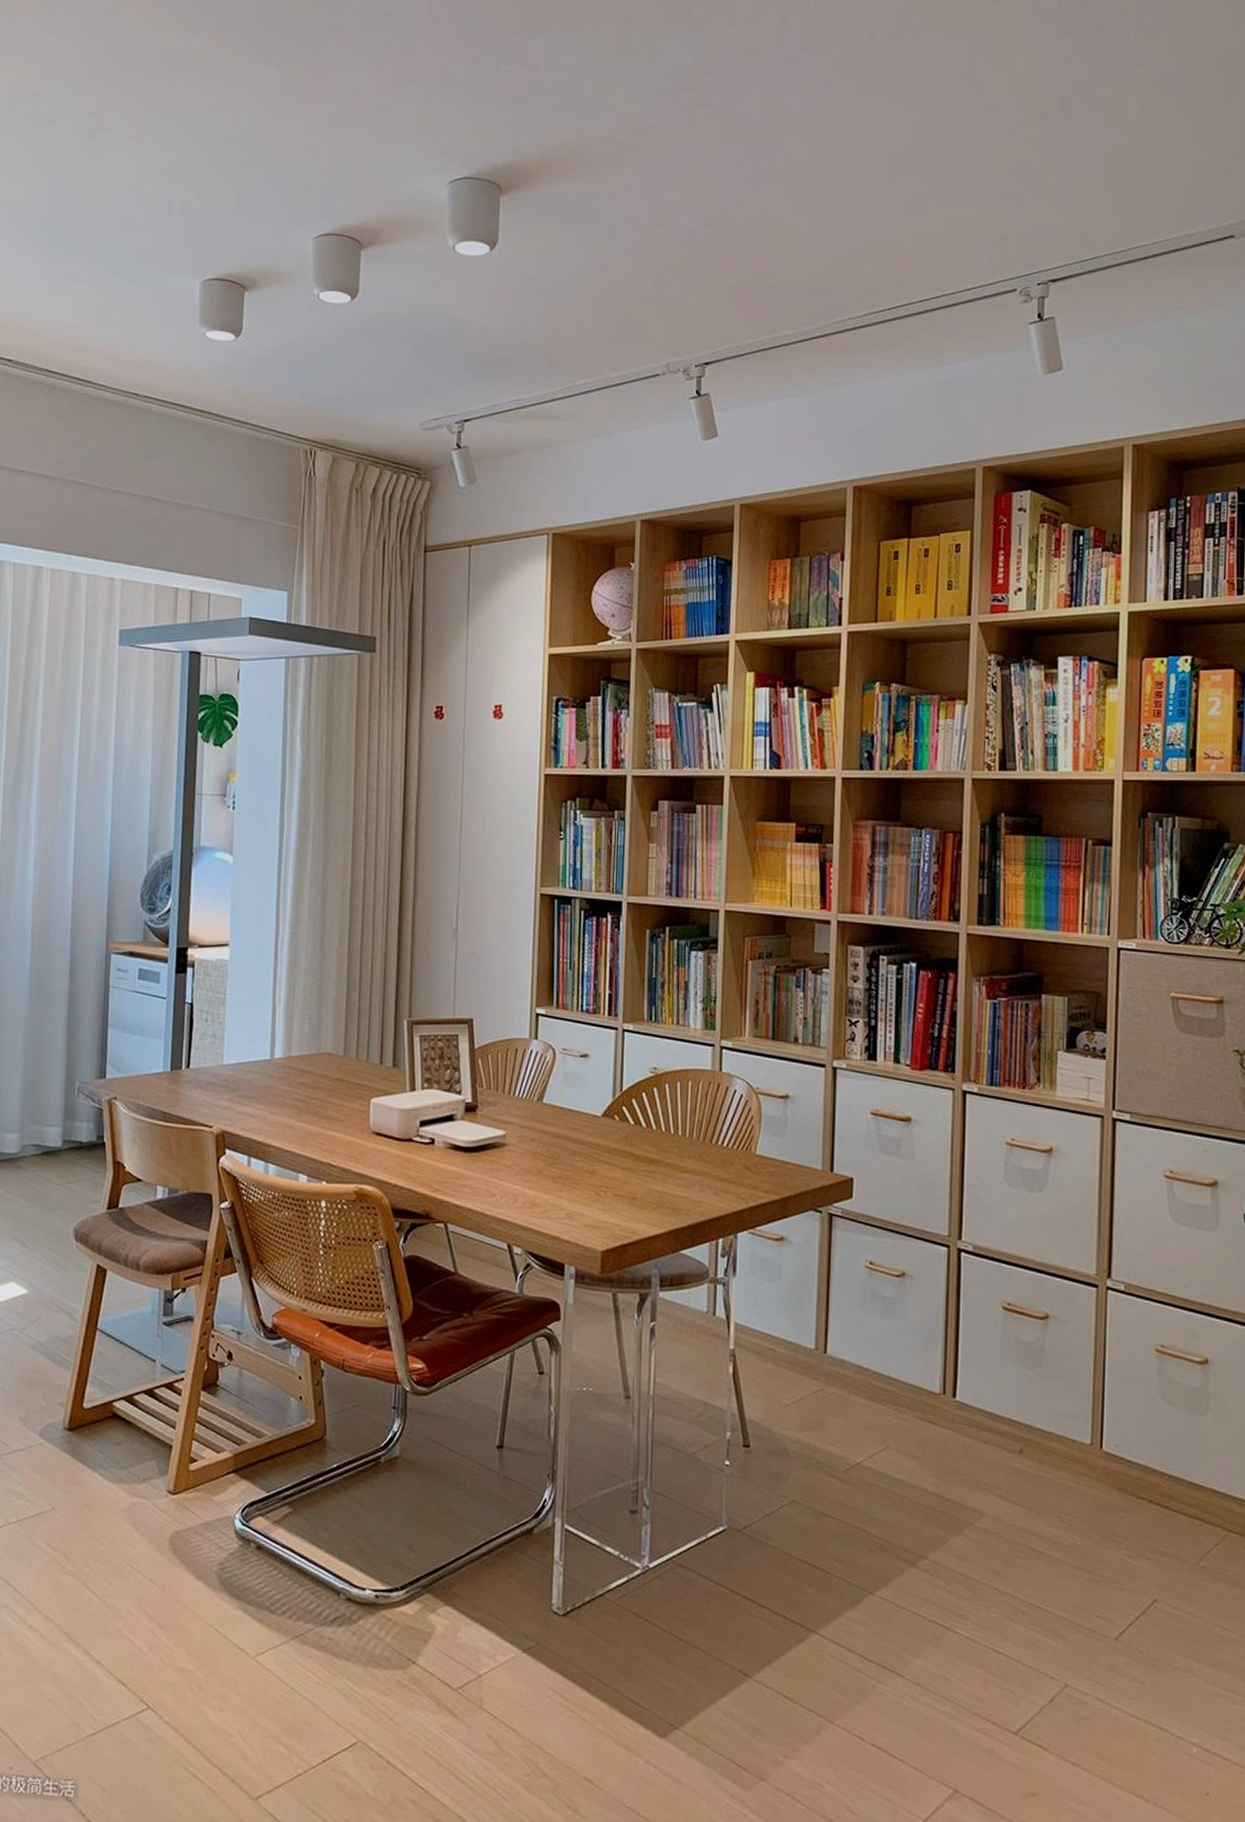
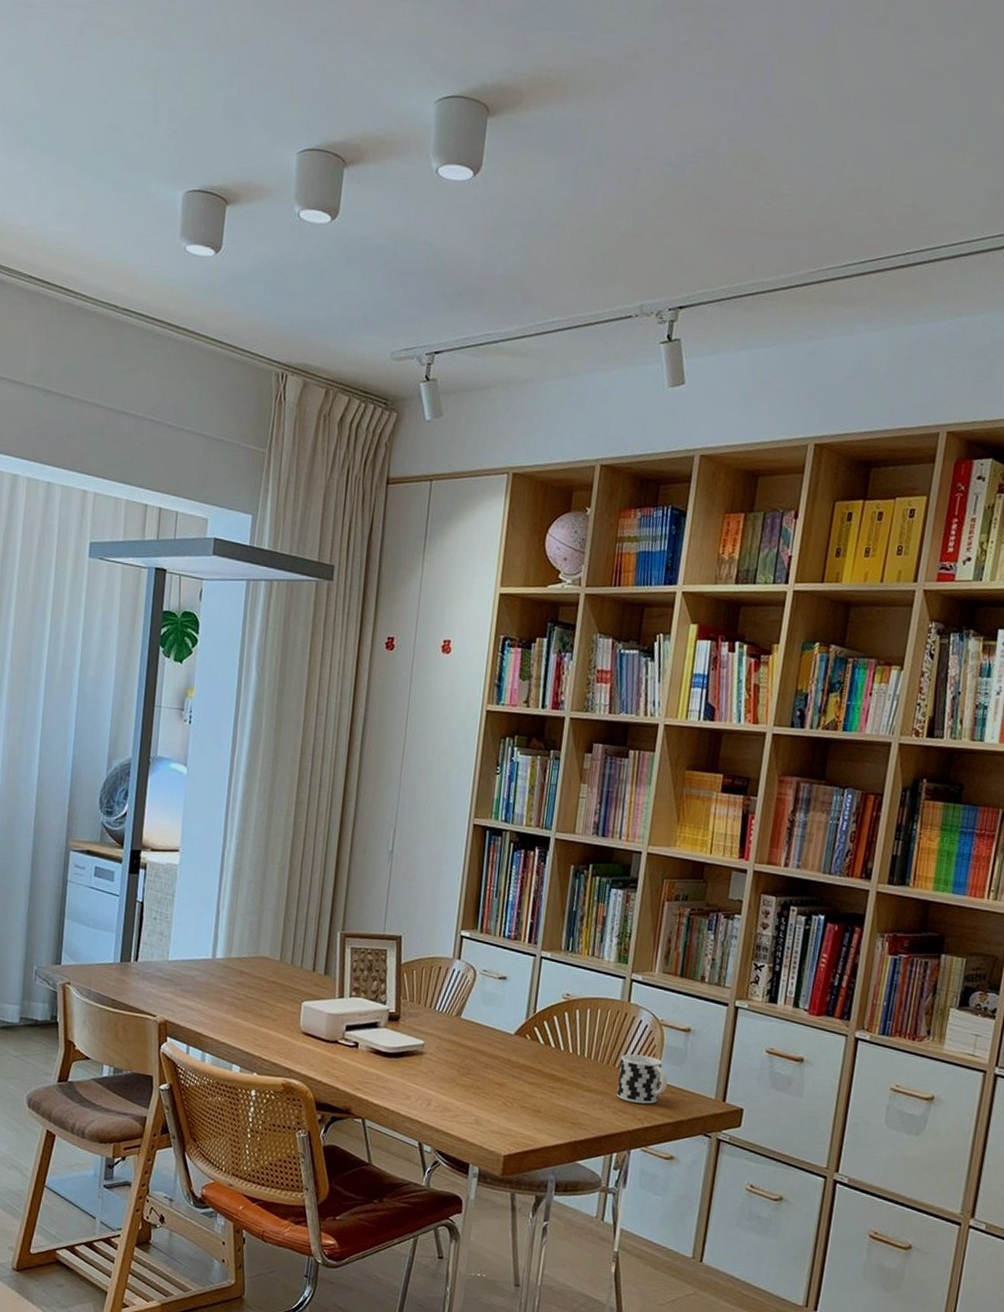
cup: none [717,1127,770,1181] -> present [617,1054,668,1104]

